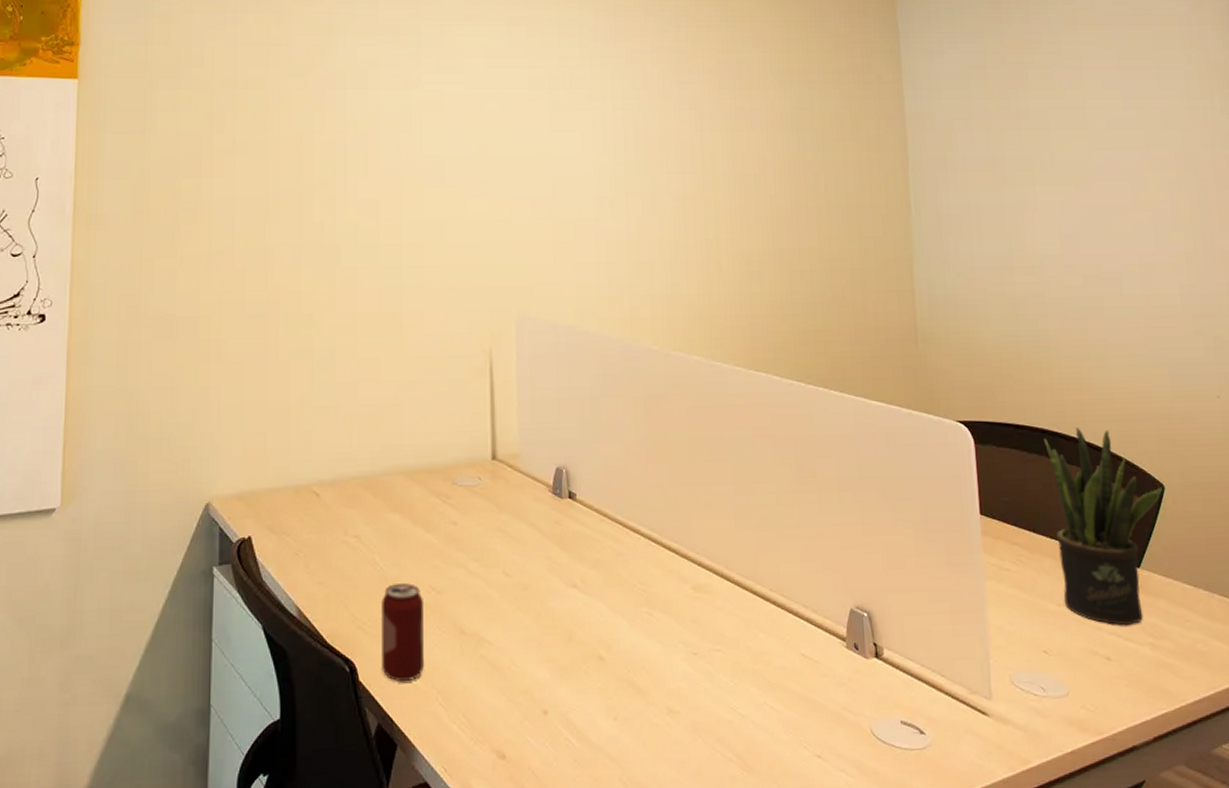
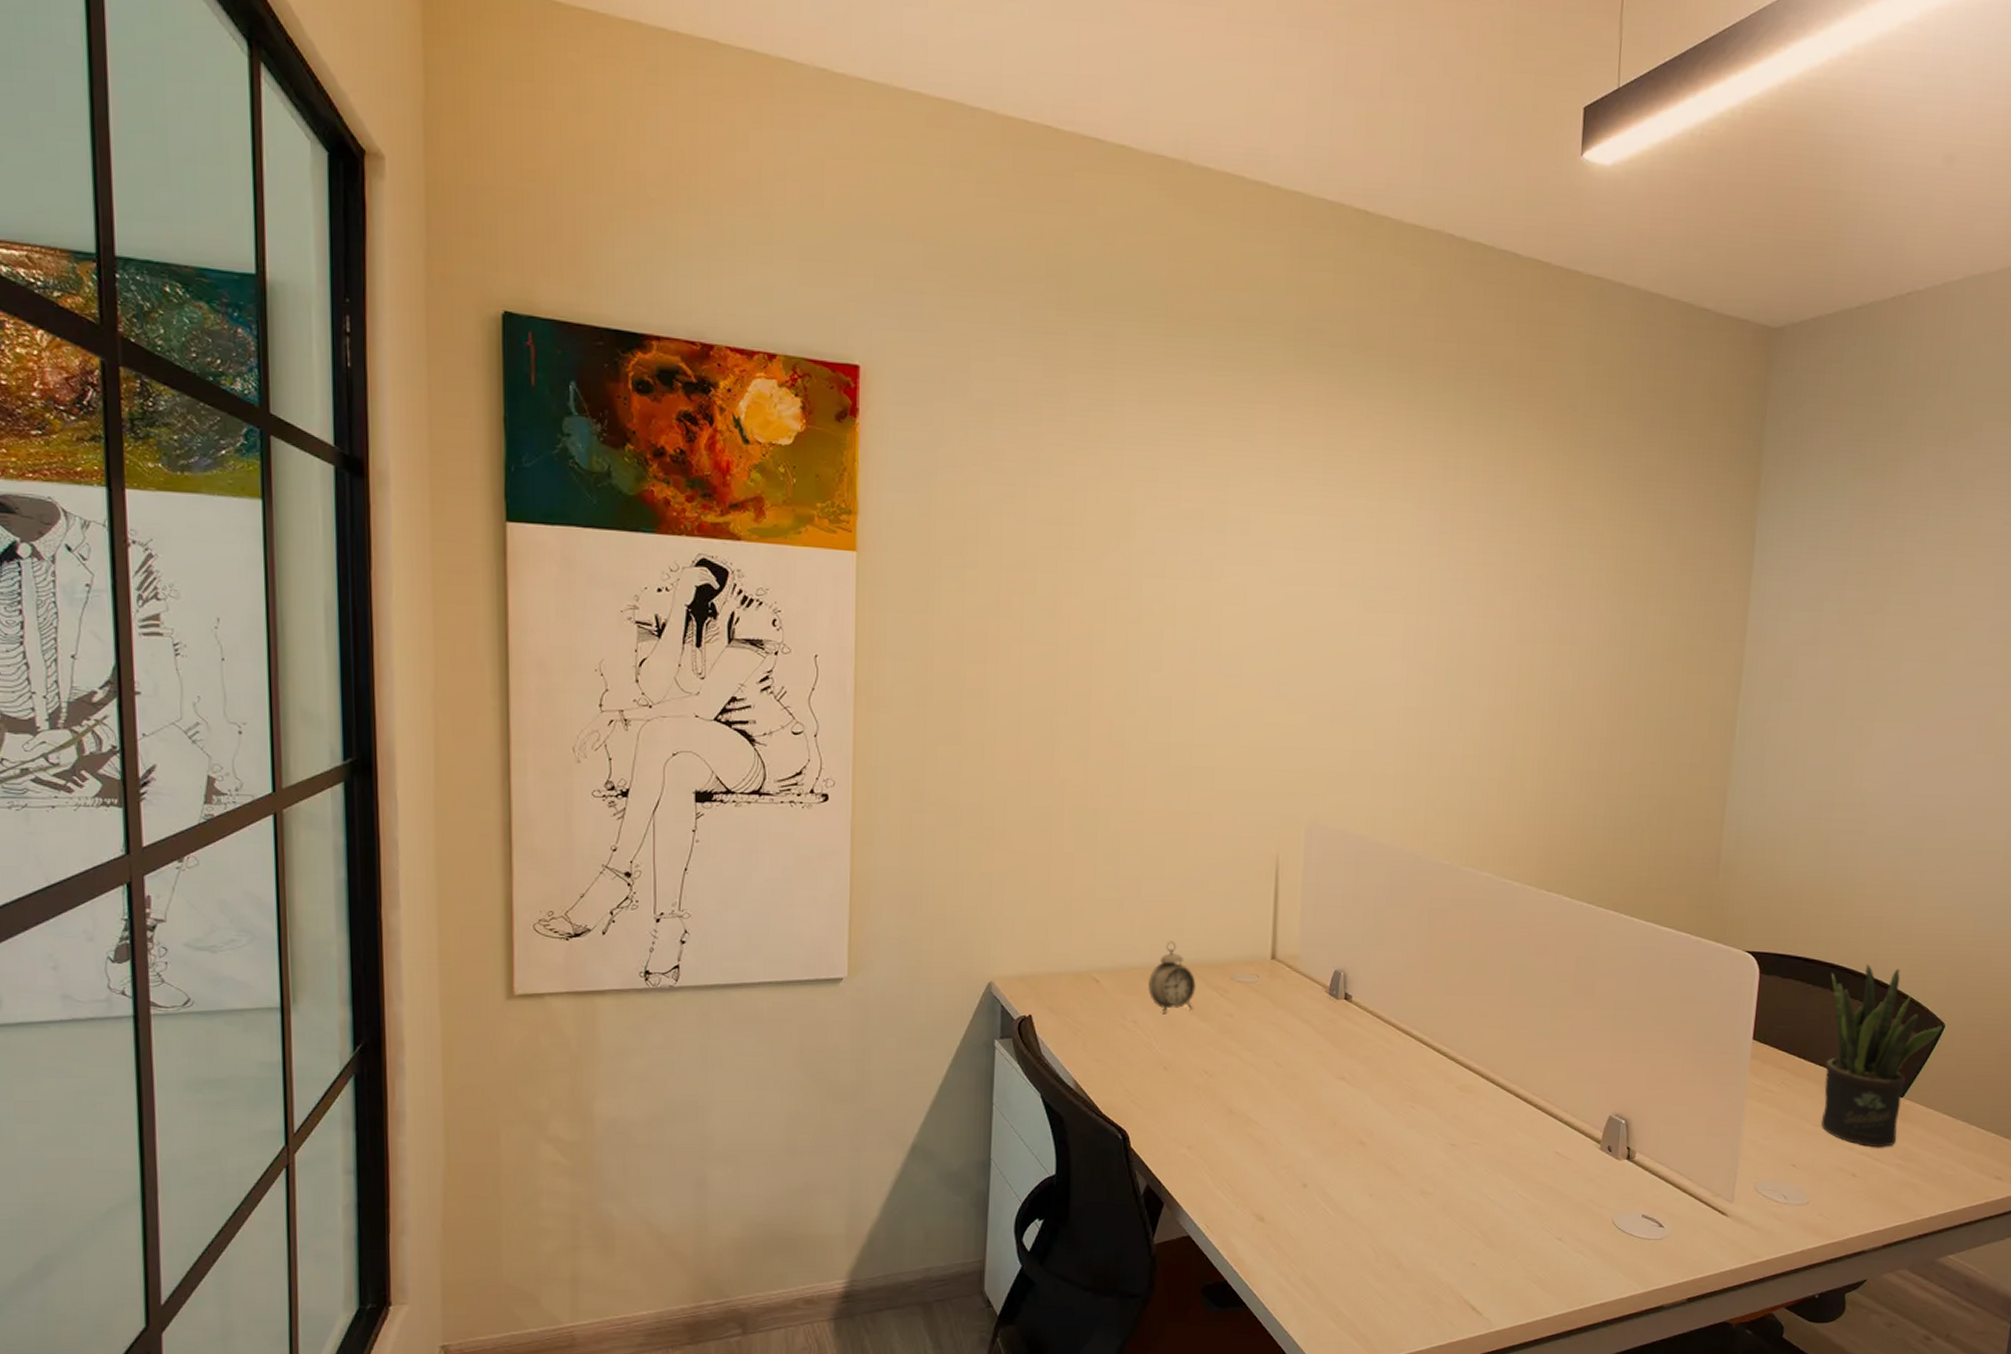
alarm clock: none [370,446,419,527] -> present [1148,941,1197,1014]
beverage can: present [380,583,424,681] -> none [1153,1066,1196,1150]

